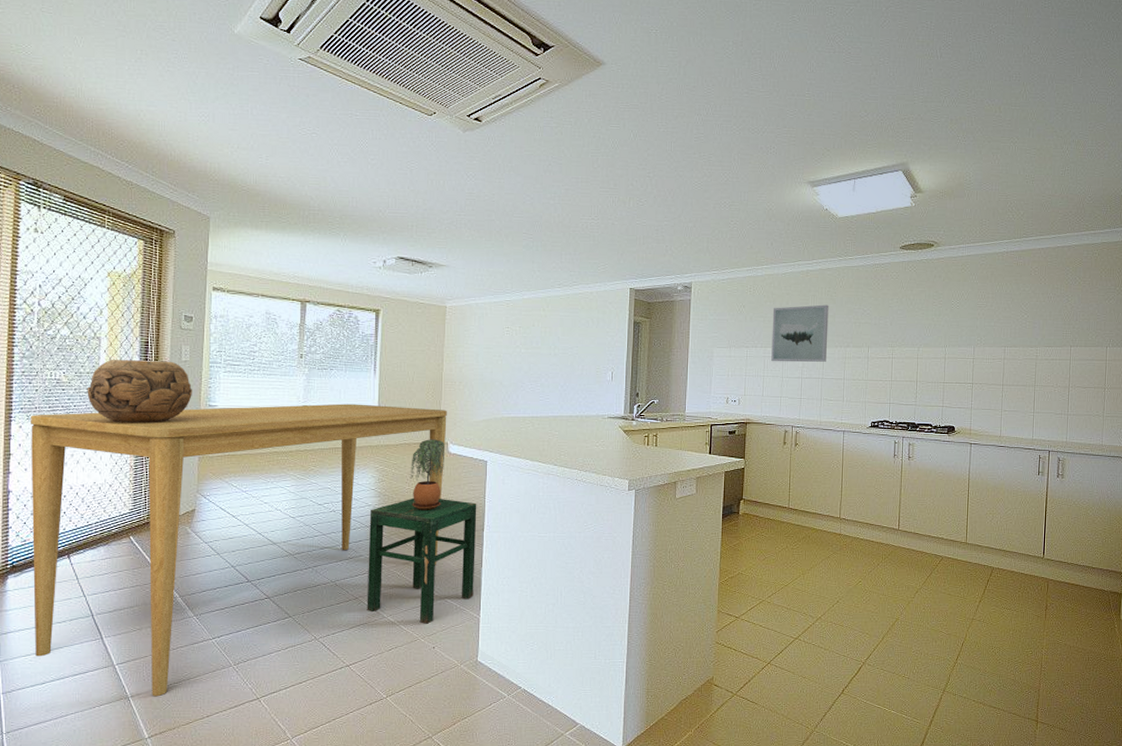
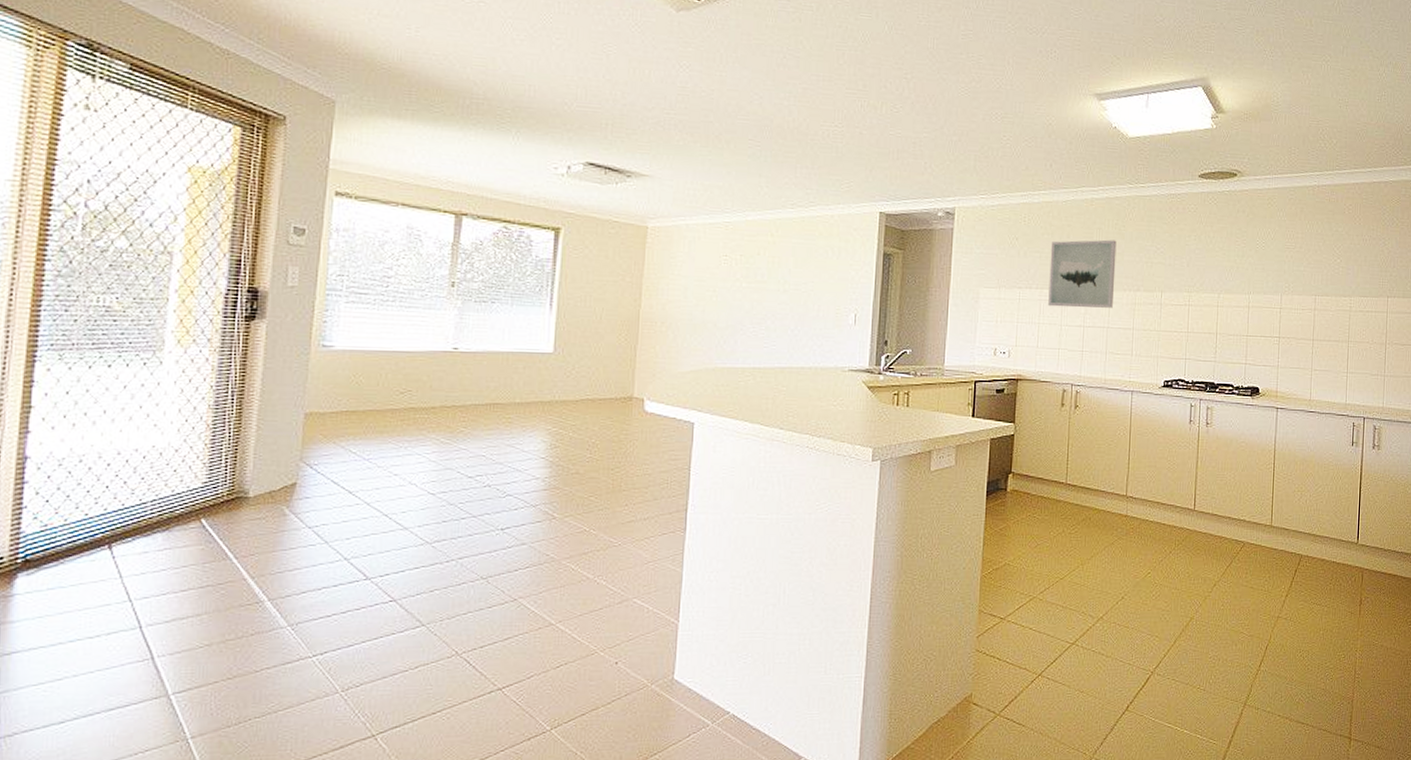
dining table: present [31,403,447,697] -> none [52,346,644,737]
decorative bowl: present [87,360,192,424] -> none [149,282,300,368]
stool: present [367,497,477,624] -> none [528,469,679,632]
potted plant: present [409,439,446,510] -> none [592,394,641,485]

